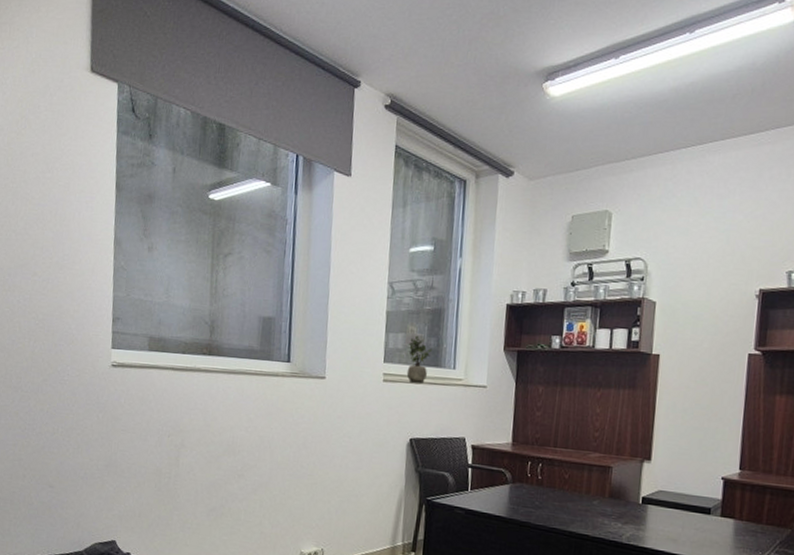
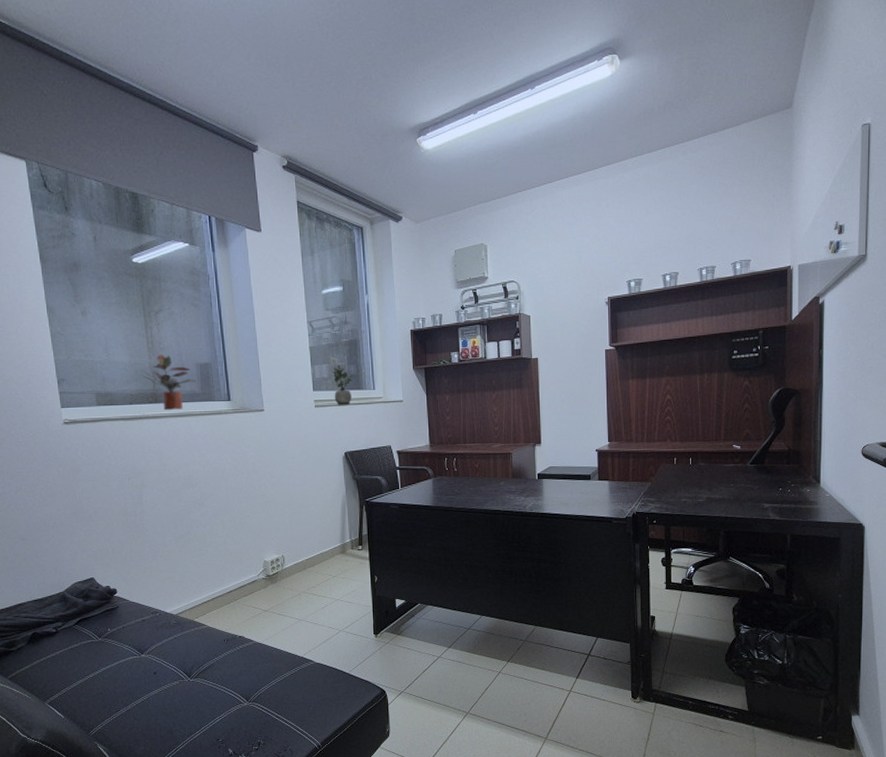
potted plant: none [201,301,257,366] -> present [143,354,197,411]

